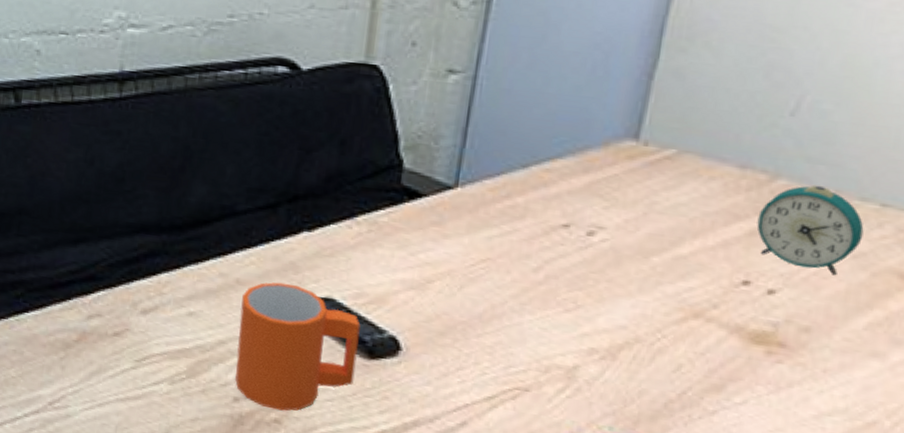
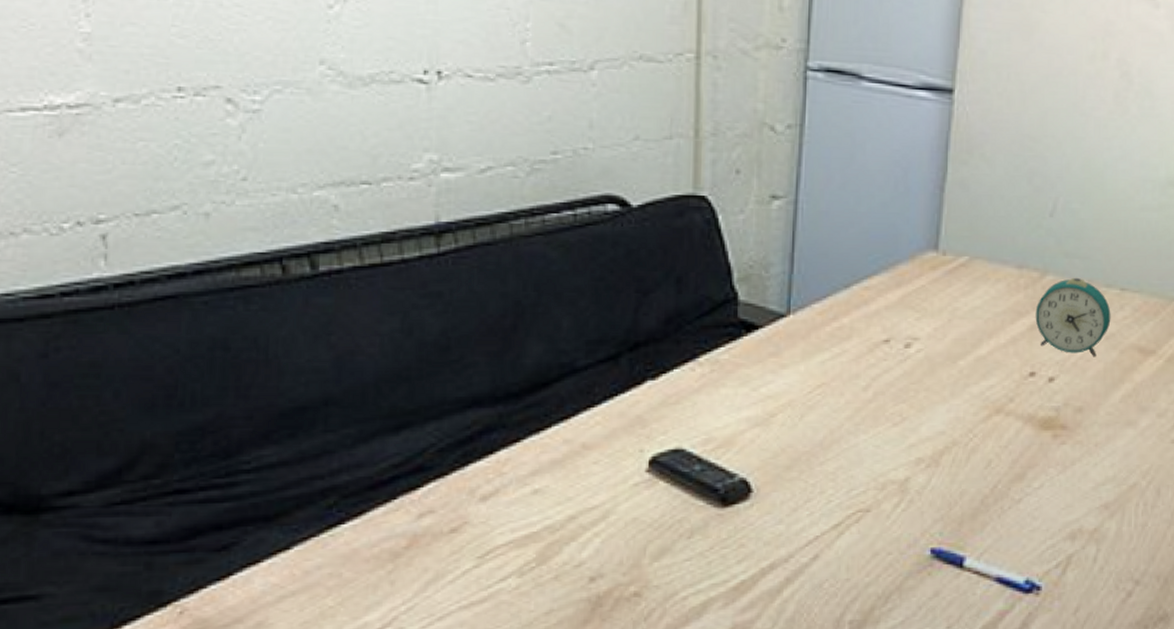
mug: present [235,282,361,411] -> none [588,440,712,582]

